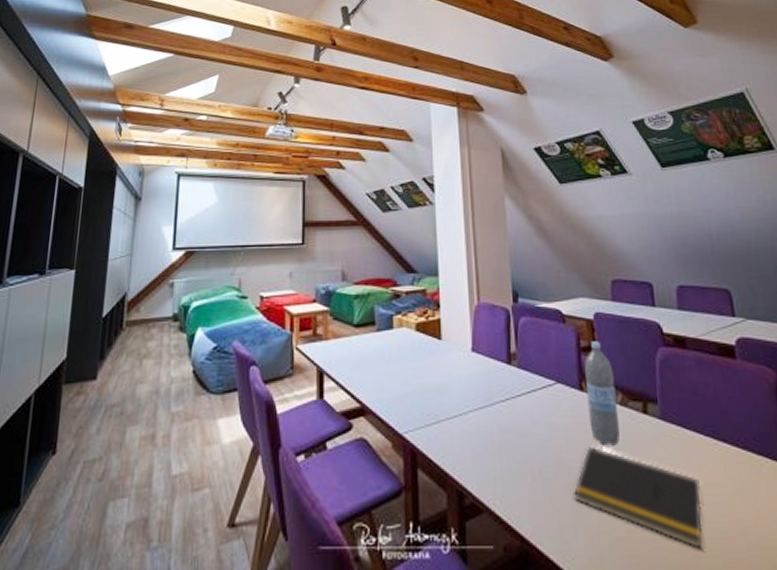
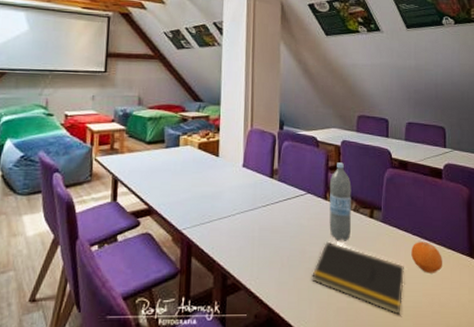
fruit: none [705,445,753,490] -> present [411,242,442,273]

